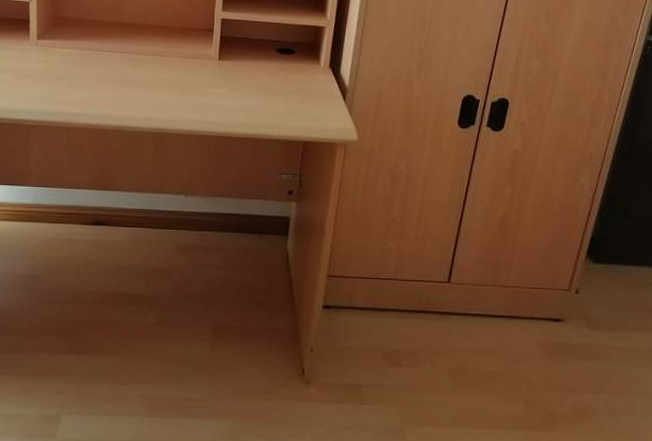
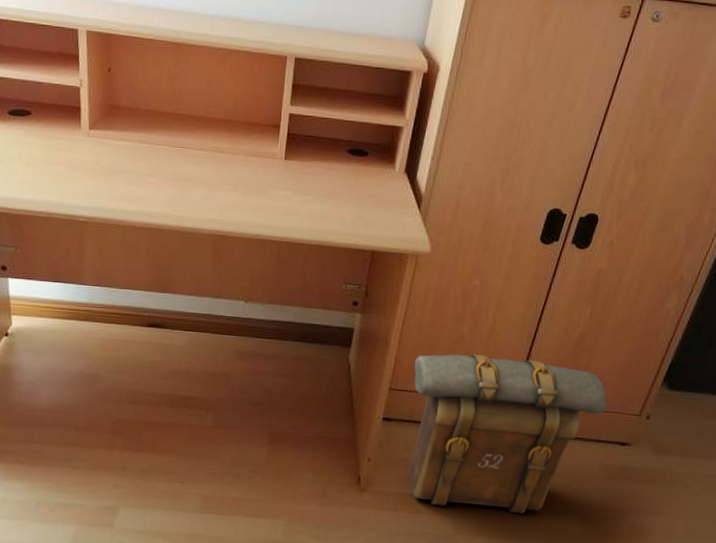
backpack: none [350,237,537,399] -> present [409,354,608,514]

